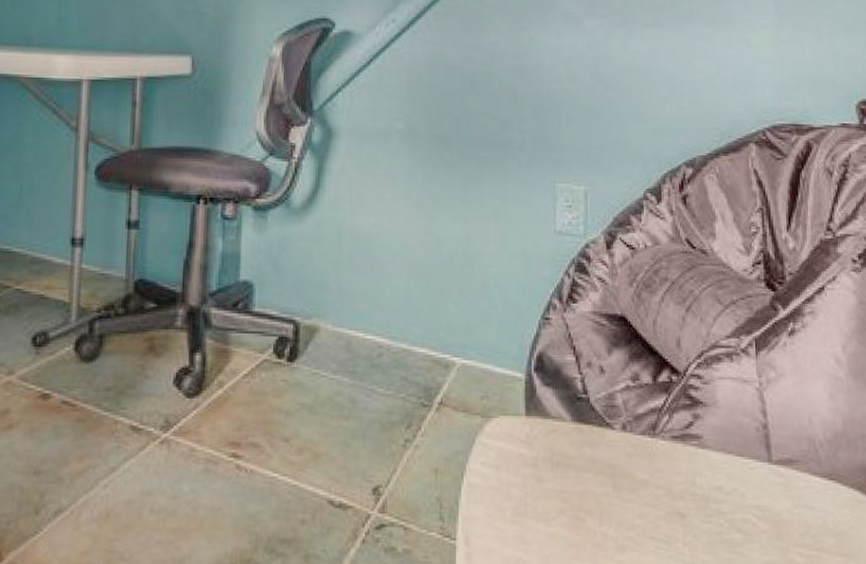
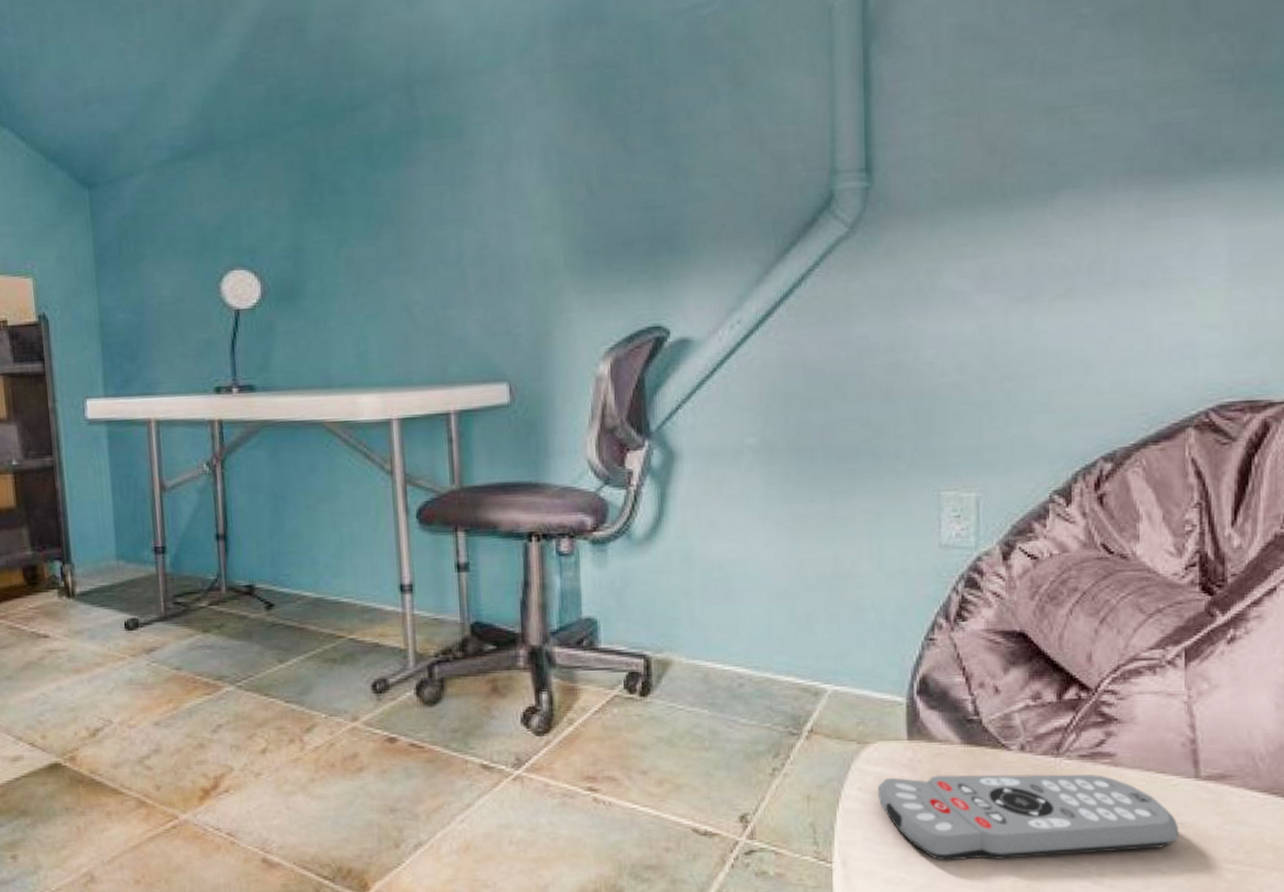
remote control: none [498,451,757,540] -> present [877,774,1180,861]

